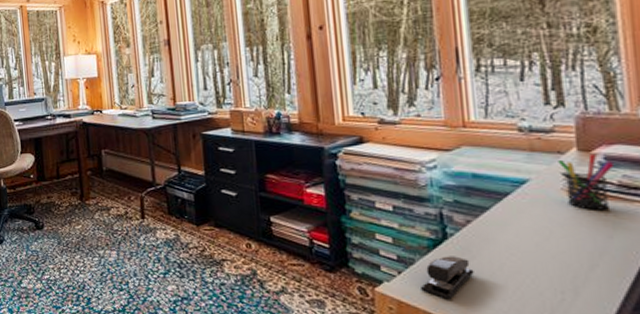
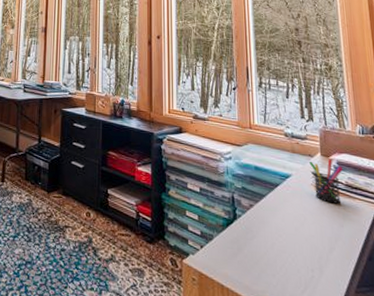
stapler: present [421,256,474,300] -> none [217,234,254,274]

